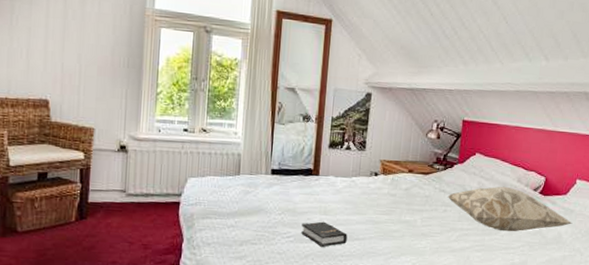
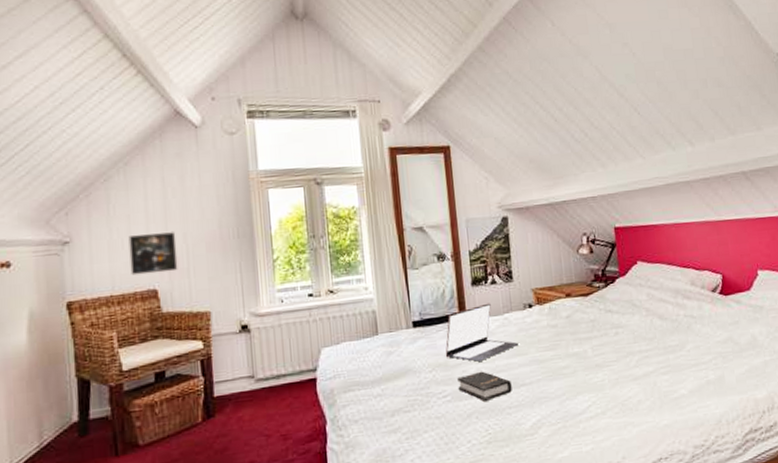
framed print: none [26,47,71,87] -> present [128,232,178,276]
laptop: none [295,165,360,213] -> present [445,303,519,362]
decorative pillow: present [447,186,573,232] -> none [615,292,766,346]

